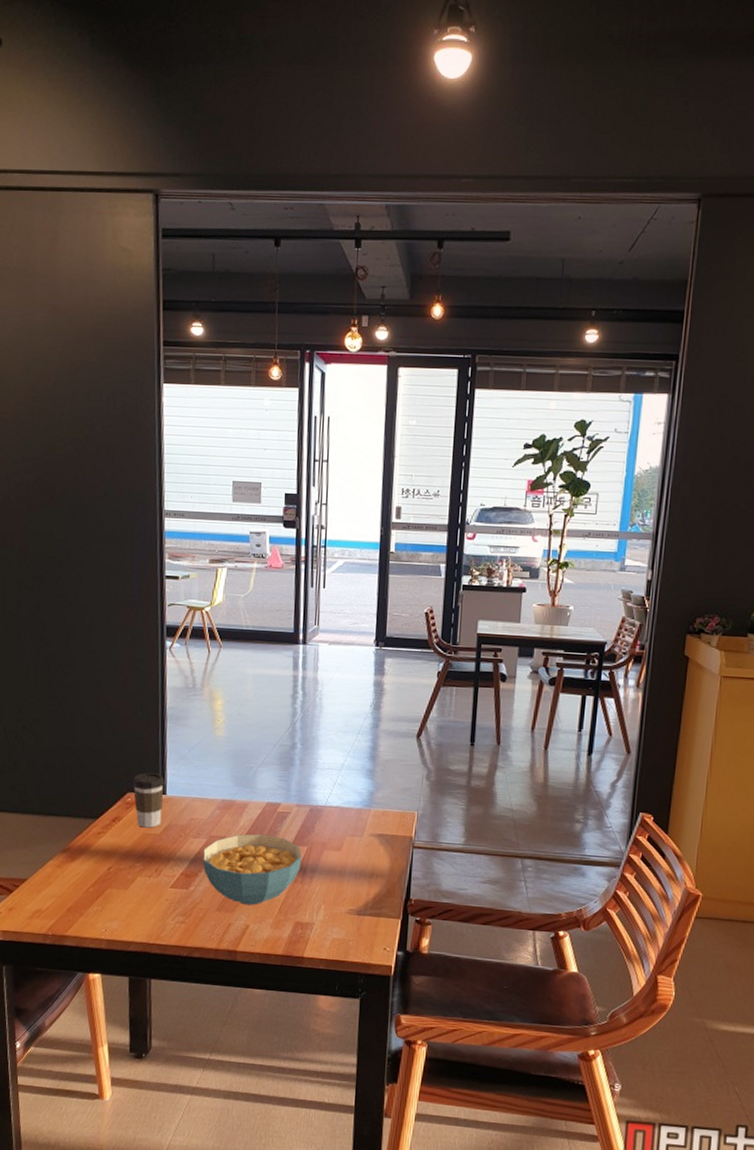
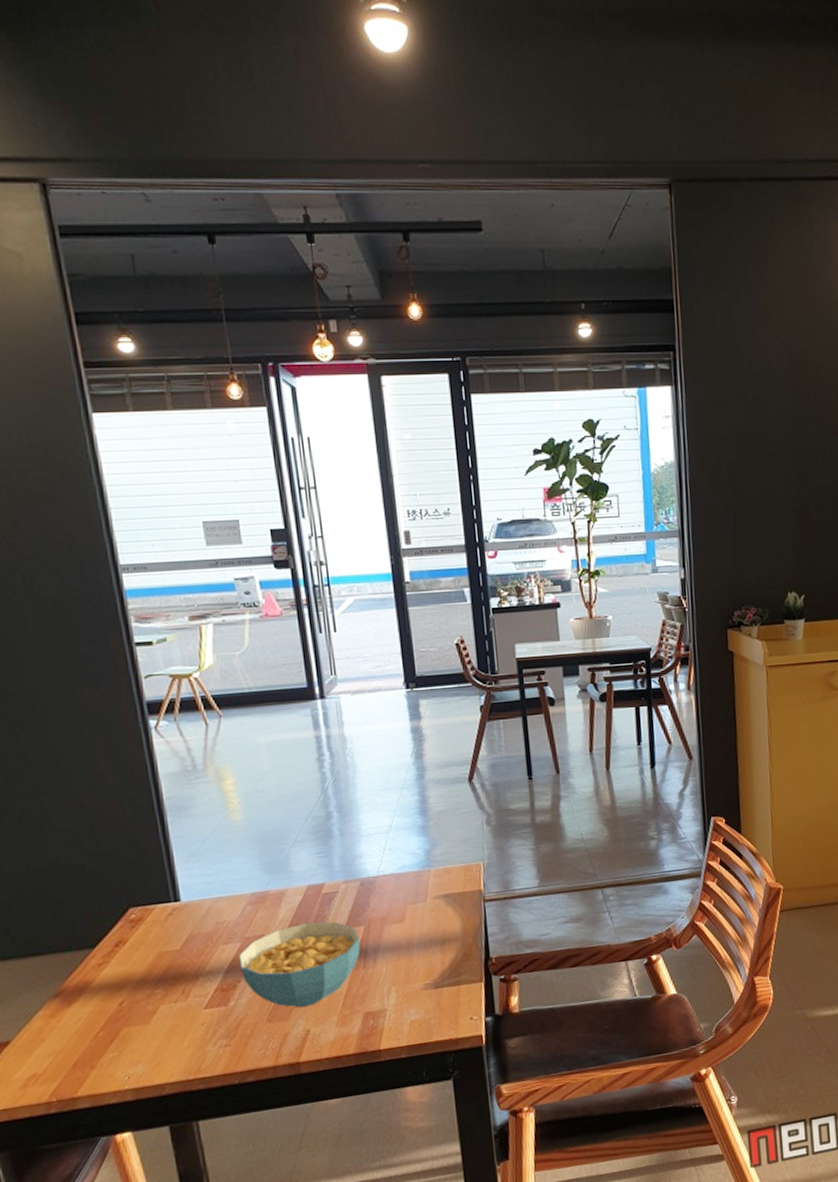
coffee cup: present [132,772,165,828] -> none [134,878,180,946]

